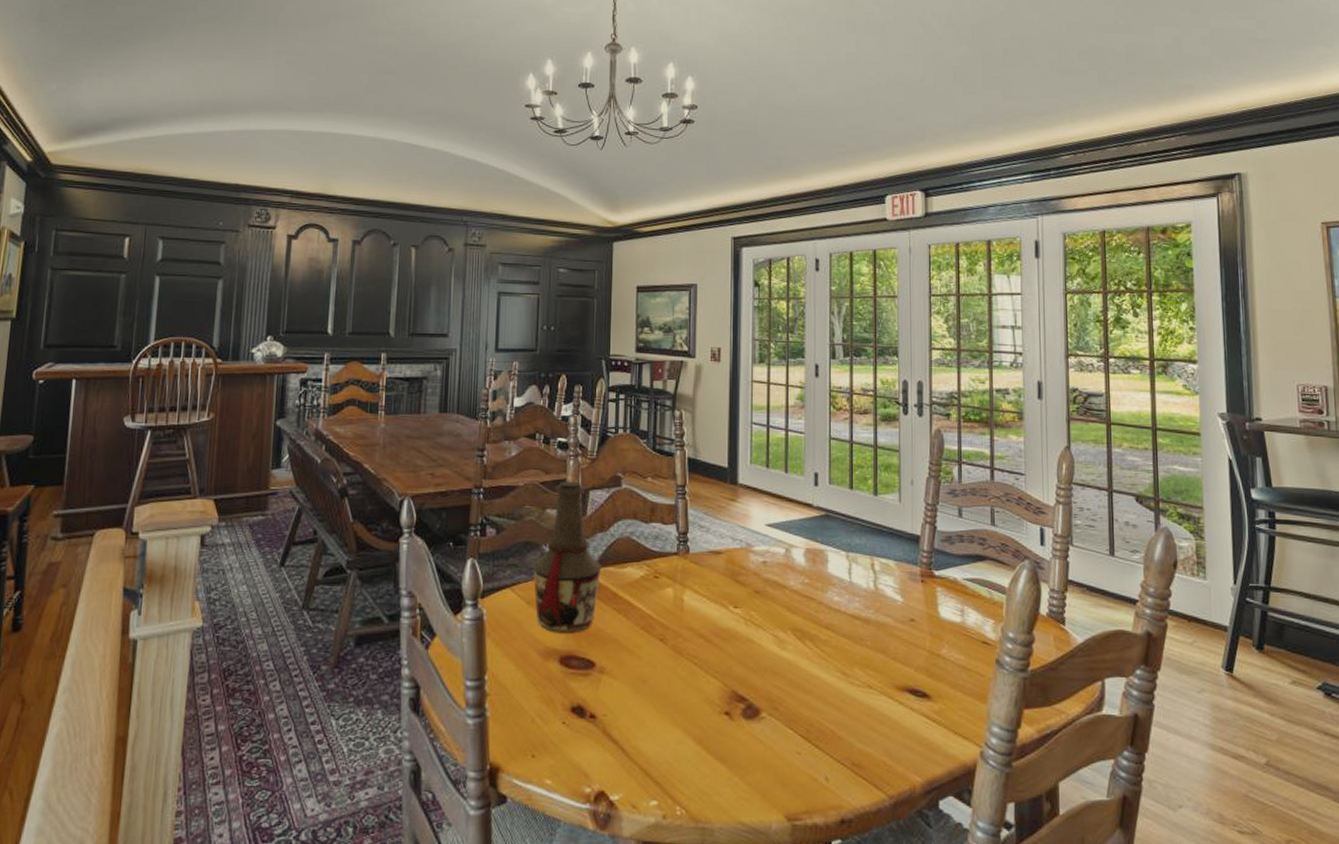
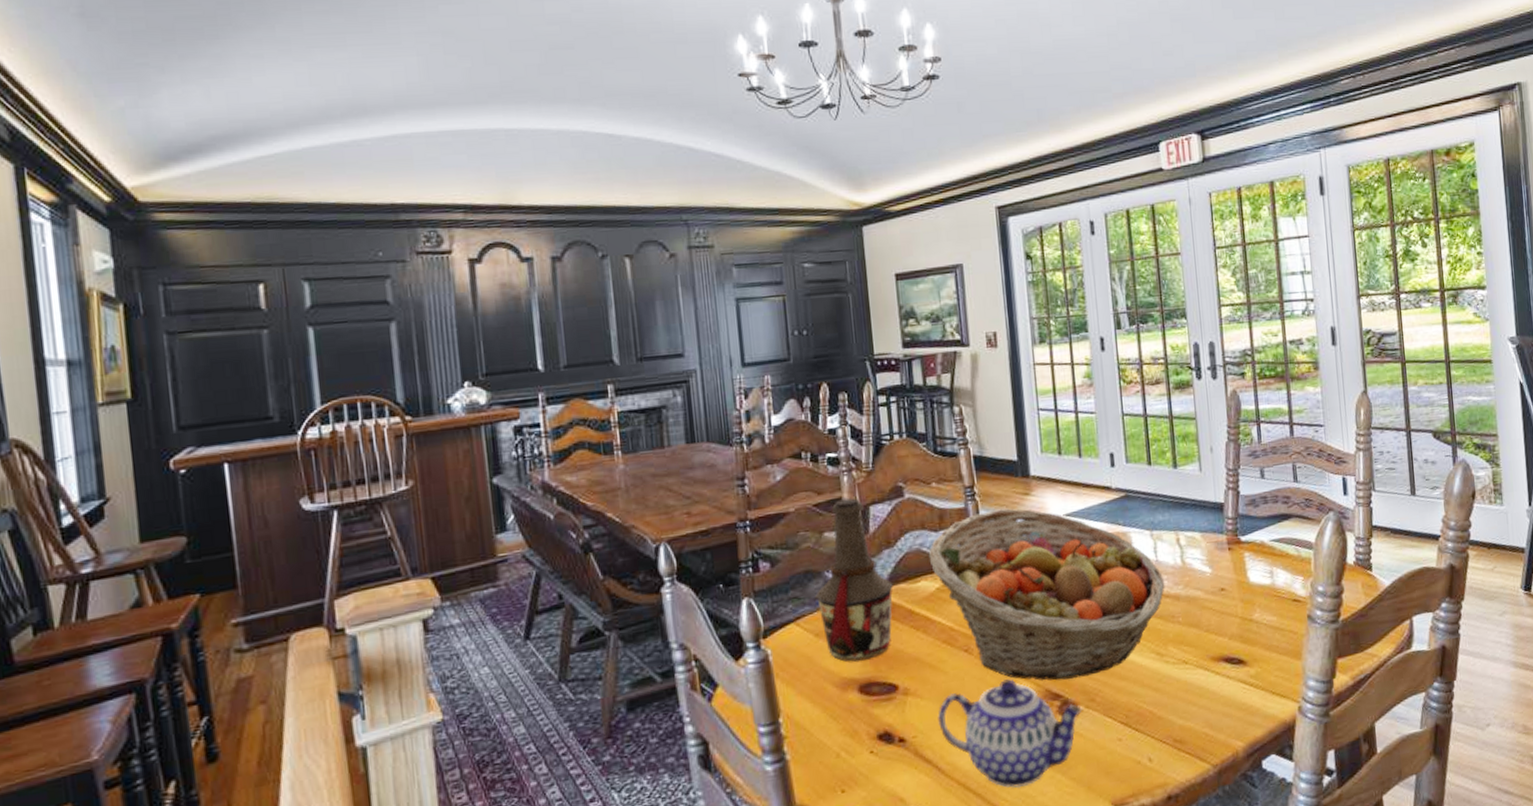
teapot: none [628,674,766,784] -> present [938,679,1084,788]
fruit basket: none [637,511,856,684] -> present [928,508,1165,681]

